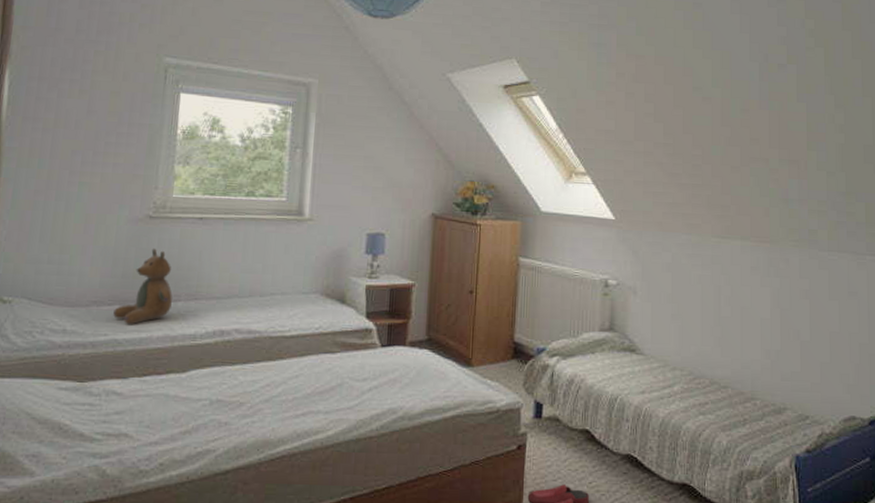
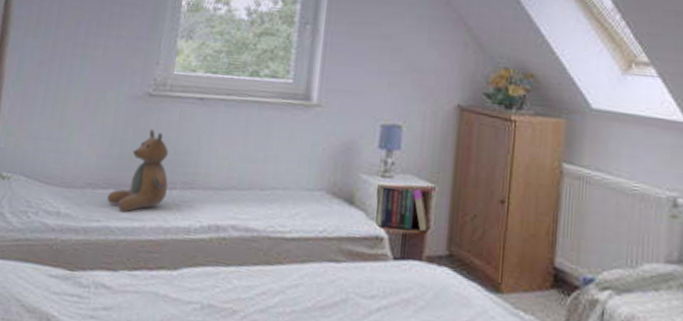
books: none [365,283,410,322] -> present [376,184,428,232]

